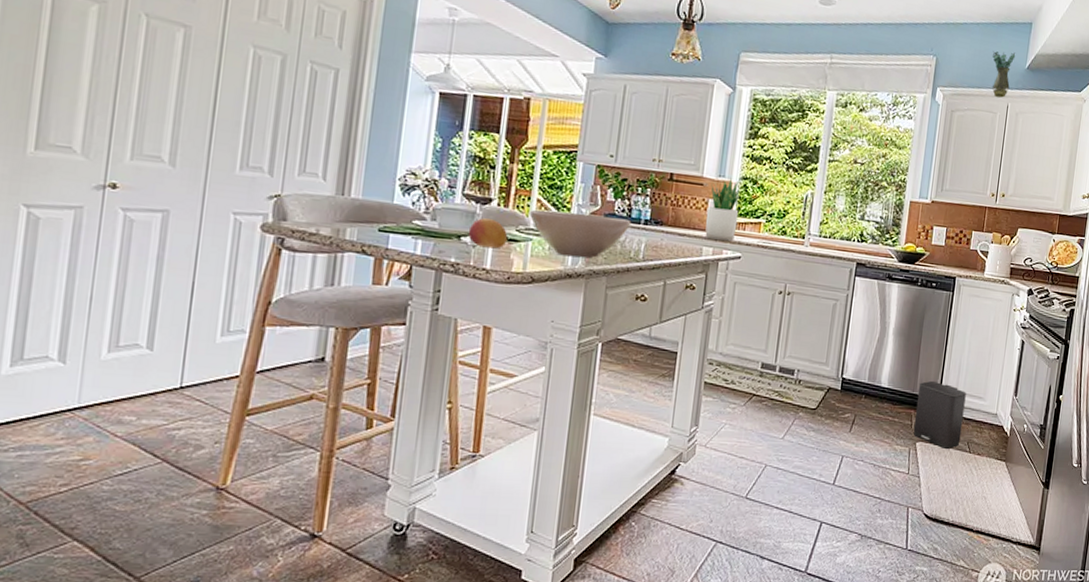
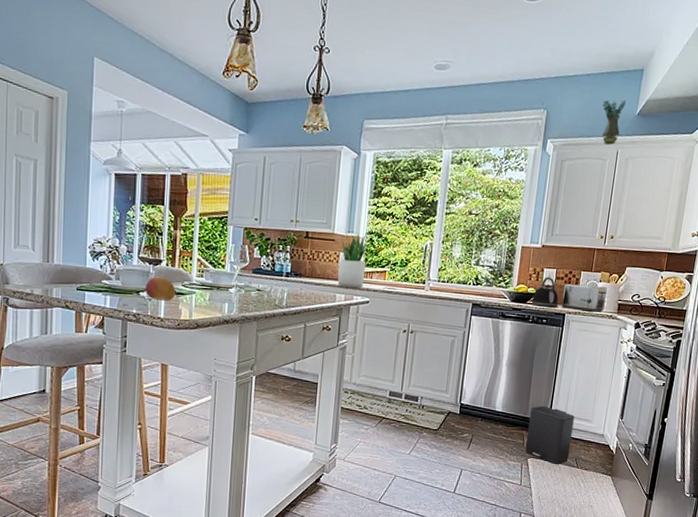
bowl: present [529,209,632,258] -> none [191,267,275,307]
kettle: none [920,235,949,270] -> present [531,277,559,308]
toaster: none [951,243,999,276] -> present [561,283,607,312]

